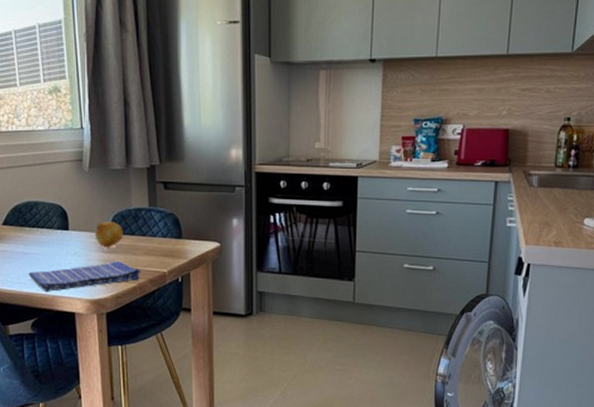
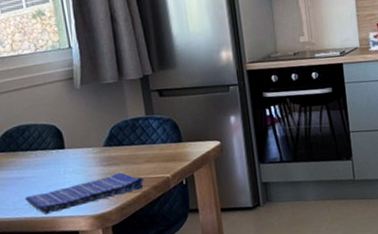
fruit: present [96,222,123,248] -> none [93,134,123,162]

